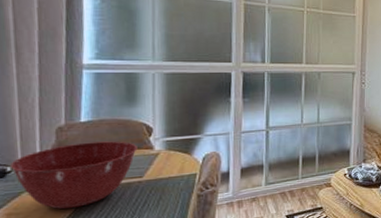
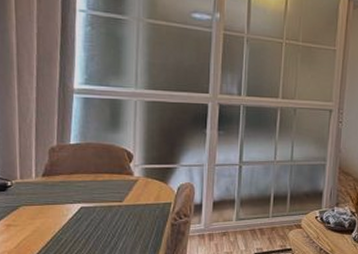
mixing bowl: present [10,141,138,209] -> none [11,164,119,226]

